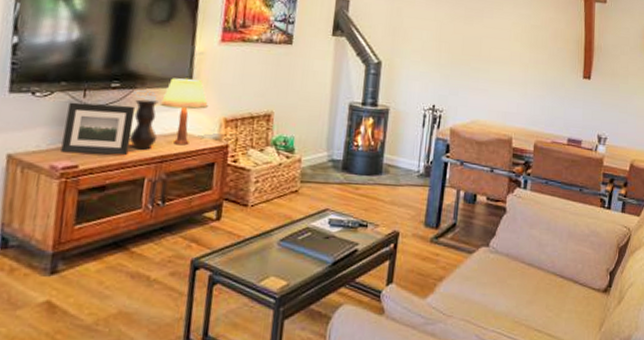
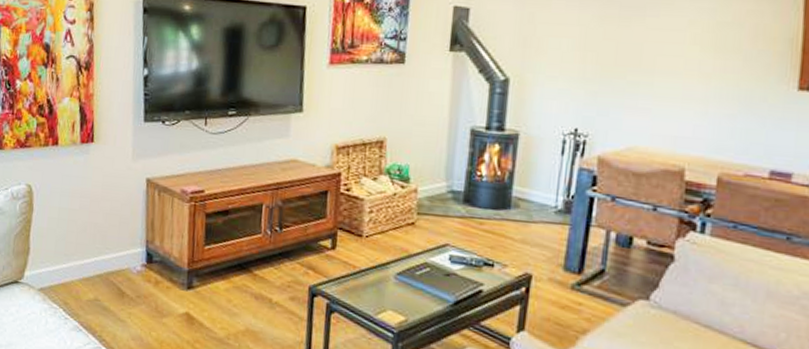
picture frame: present [60,102,136,156] -> none [189,130,251,182]
vase: present [129,99,159,150] -> none [247,126,273,177]
table lamp: present [159,76,208,146] -> none [273,102,319,173]

